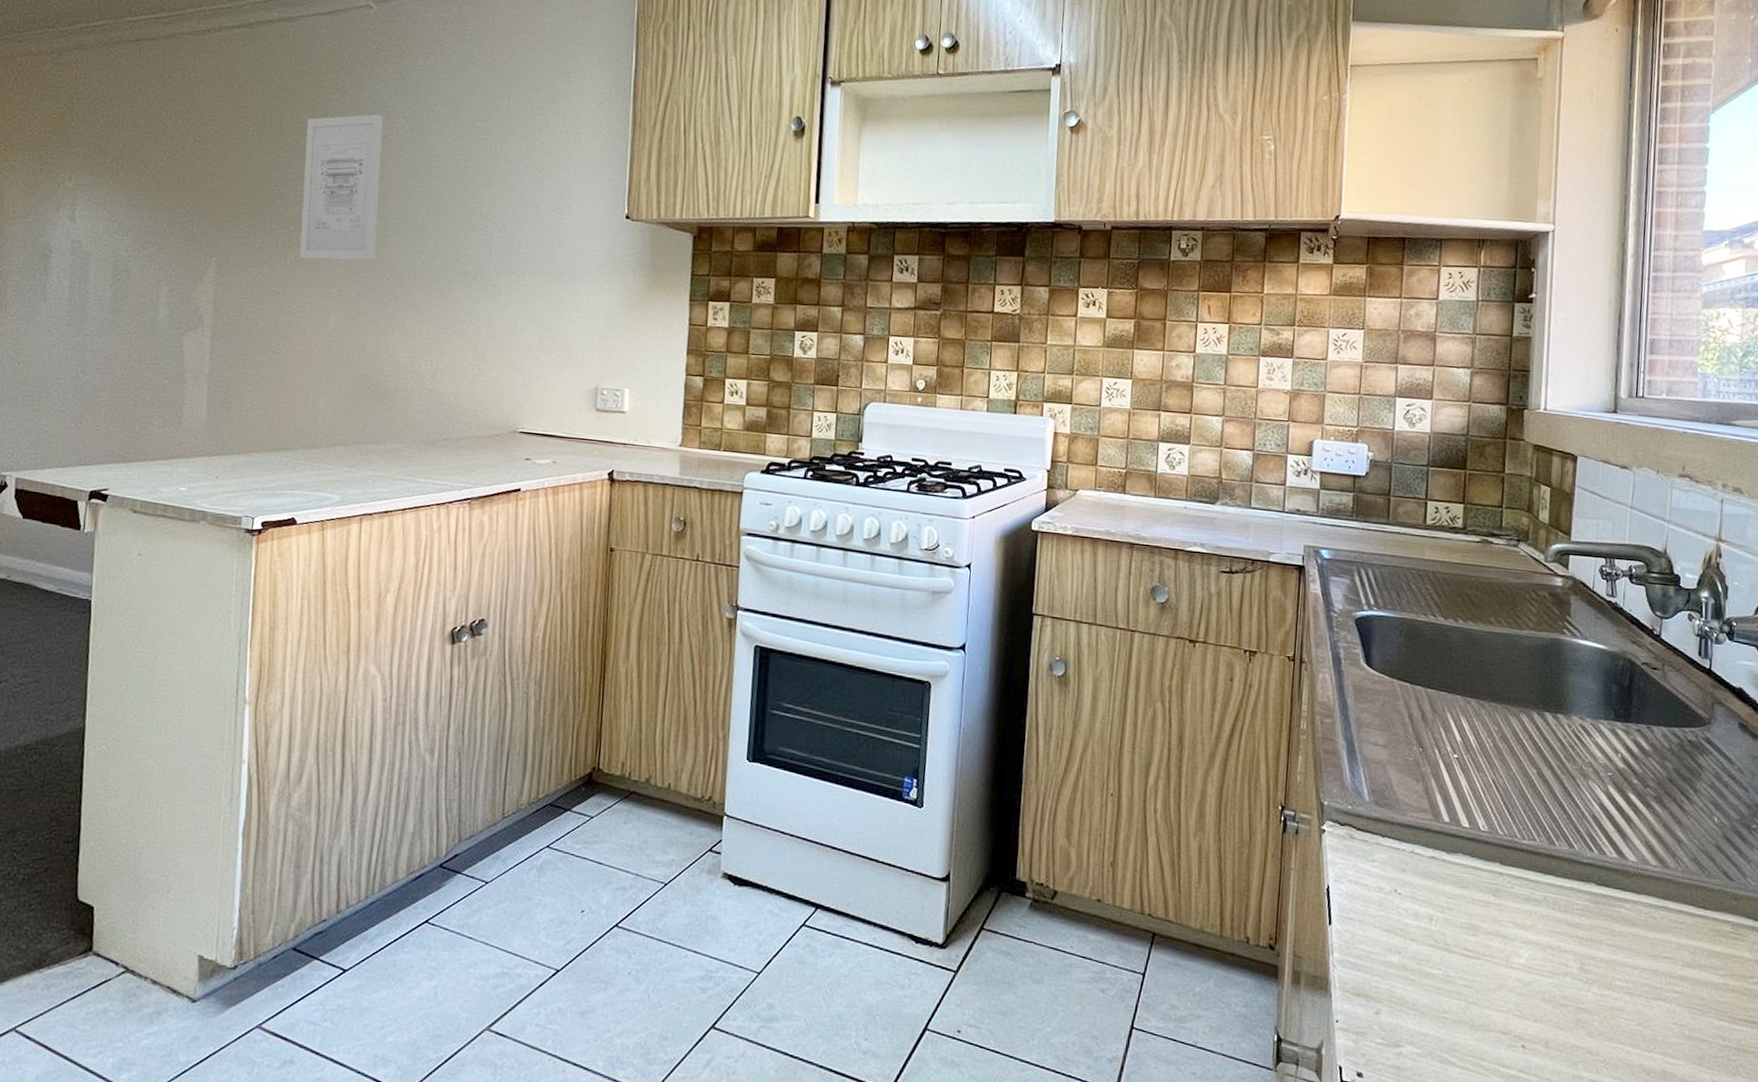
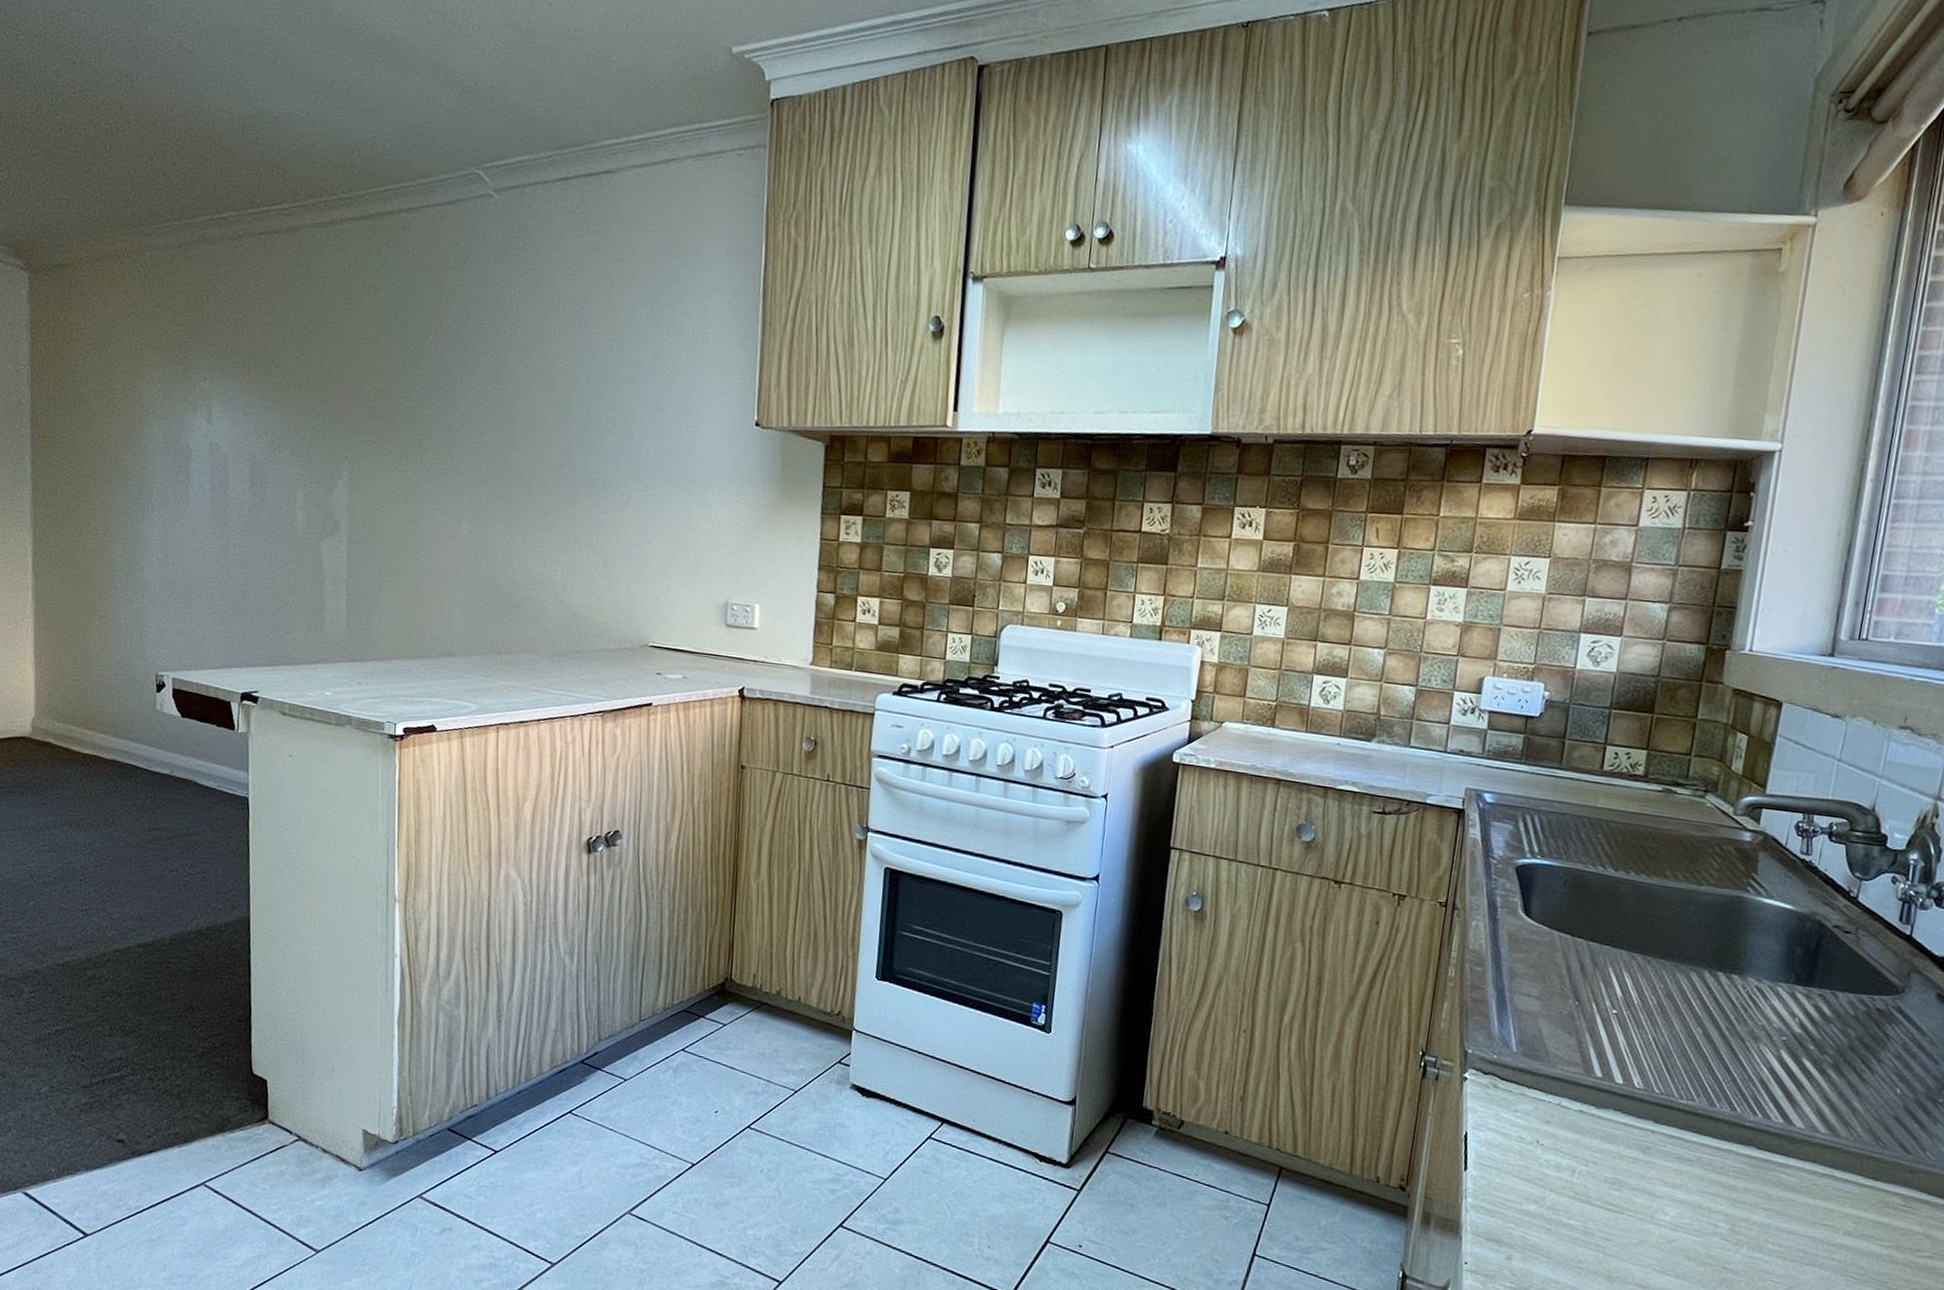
wall art: present [299,114,383,260] -> none [429,312,508,467]

